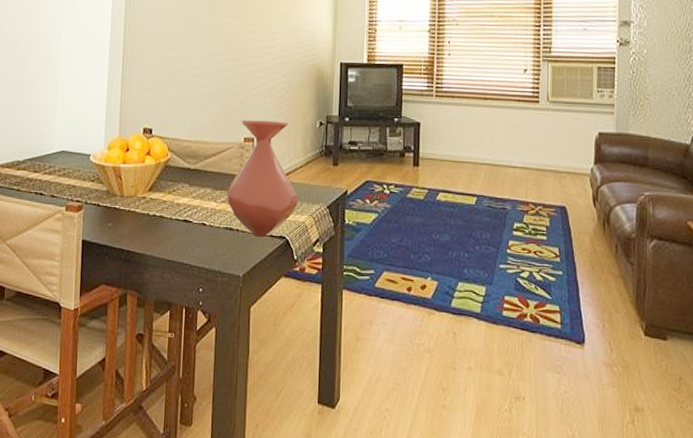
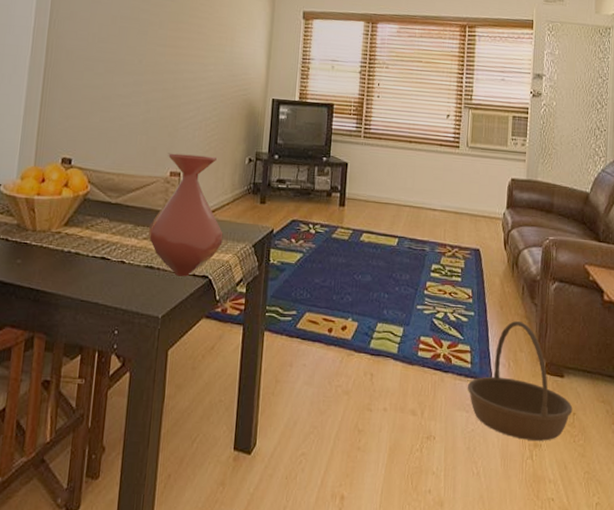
basket: none [557,281,679,406] -> present [467,321,573,441]

